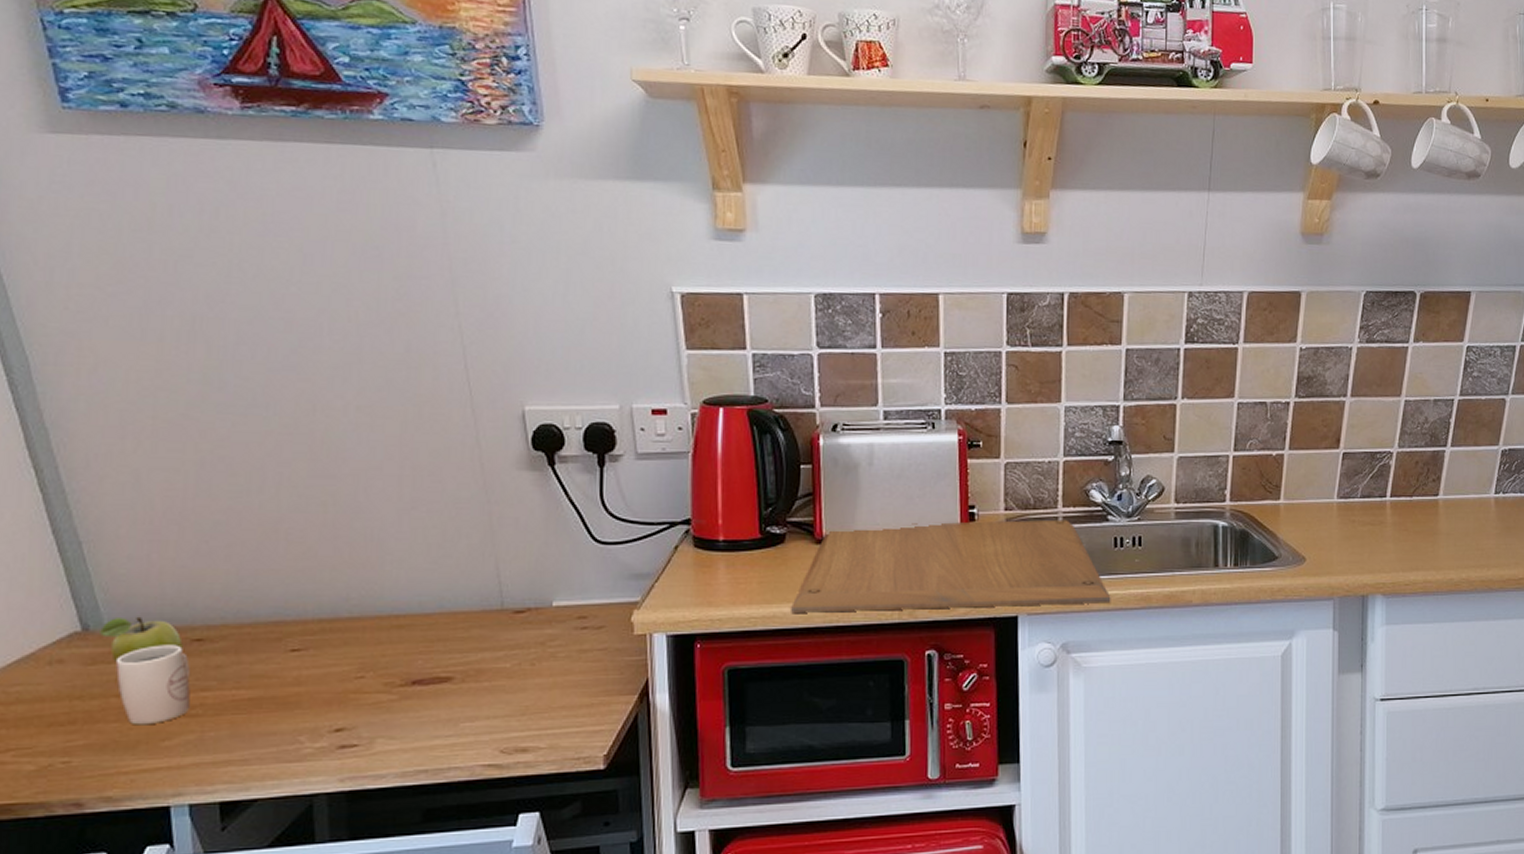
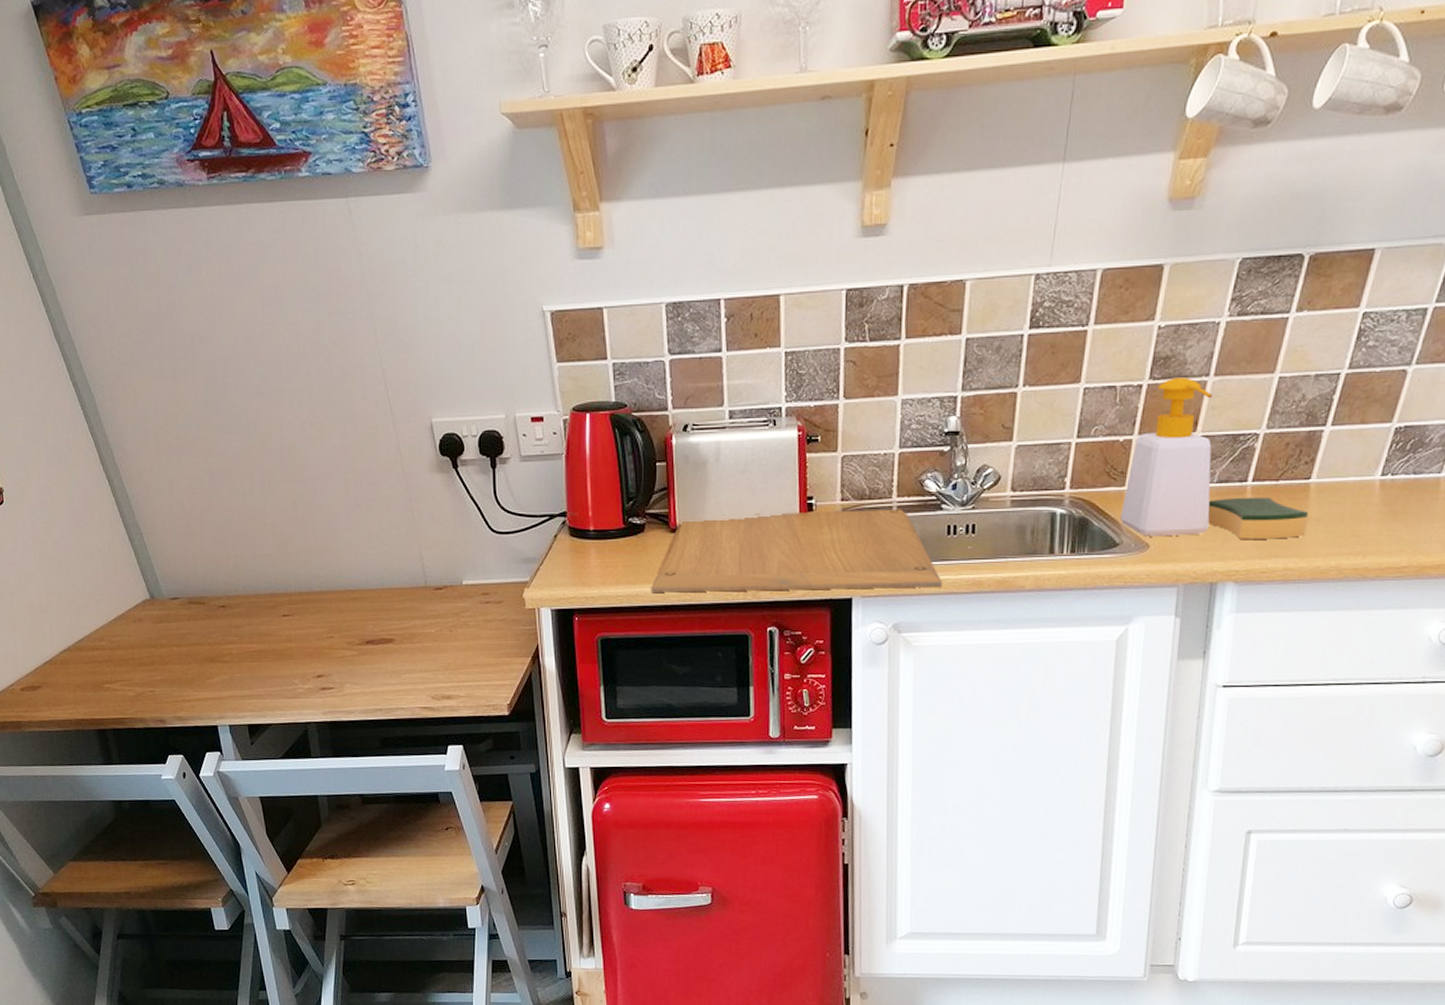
fruit: present [100,616,183,663] -> none [161,588,213,622]
mug: present [116,644,191,726] -> none [174,609,222,668]
soap bottle: none [1278,396,1357,550] -> present [1120,377,1213,537]
sponge: none [1354,512,1439,553] -> present [1207,497,1308,539]

